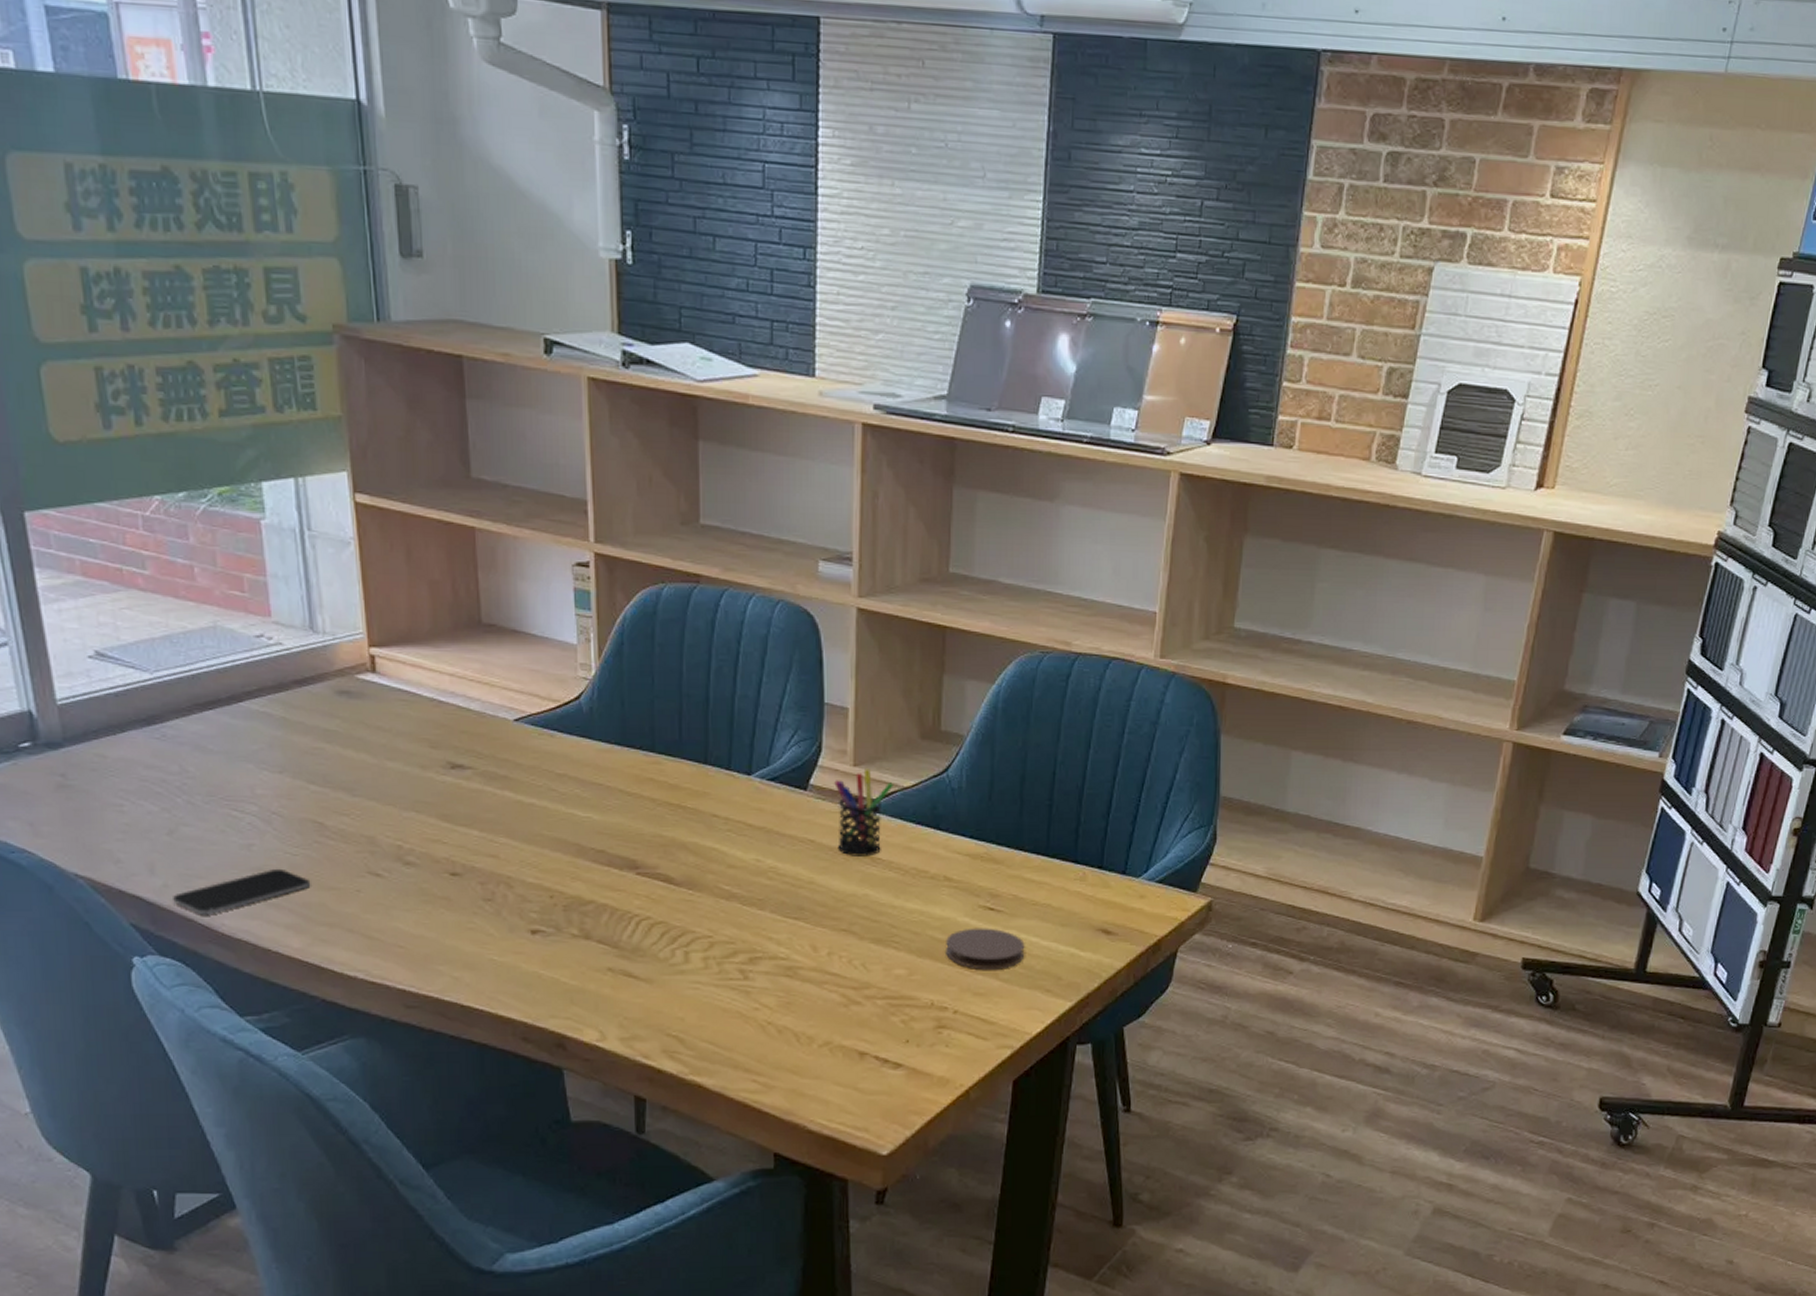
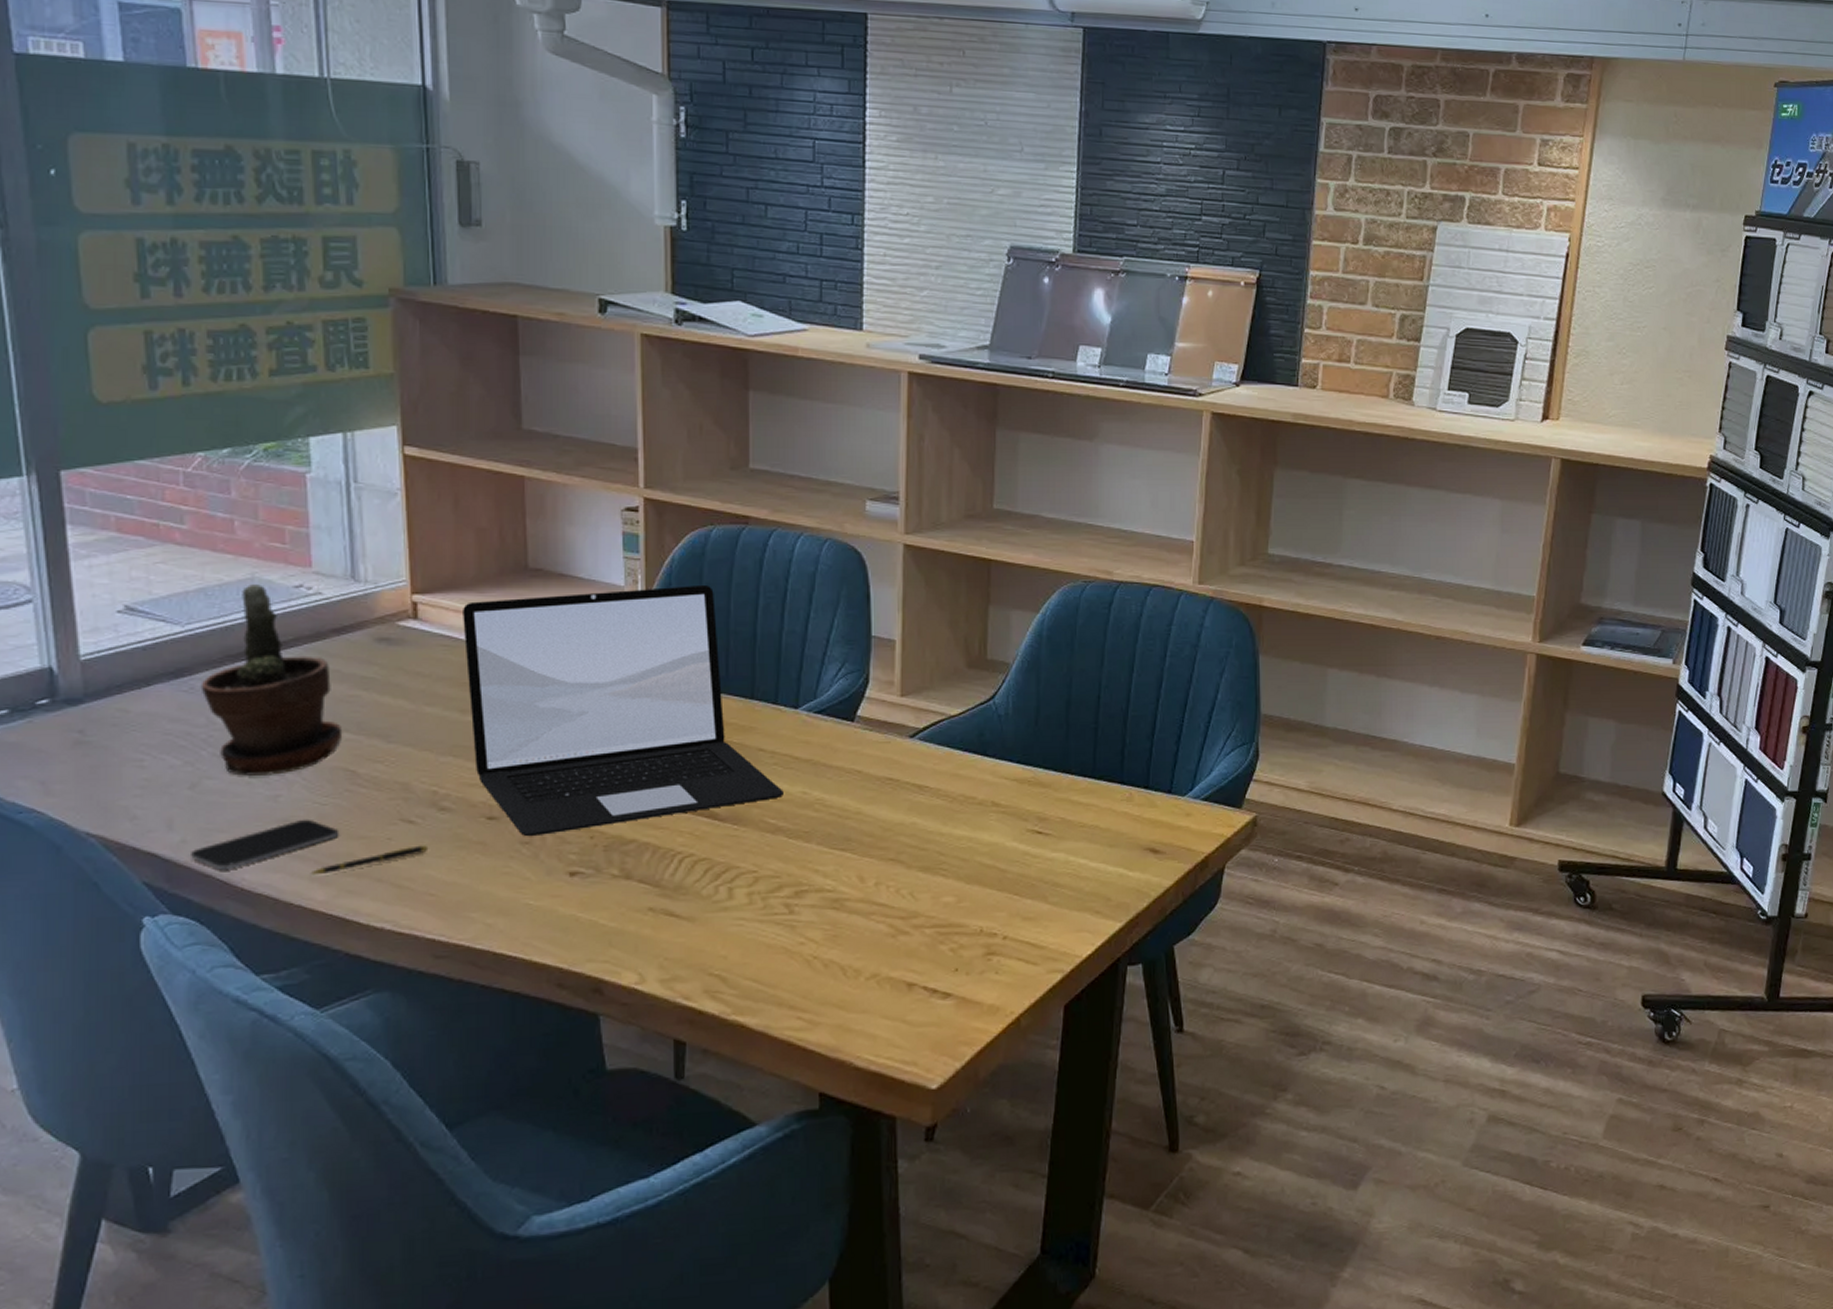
potted plant: none [172,633,310,824] -> present [200,584,343,776]
pen: none [285,898,396,924] -> present [310,845,429,876]
laptop: none [419,644,737,894] -> present [463,584,783,837]
pen holder: present [834,768,893,857] -> none [882,698,940,786]
coaster: present [946,928,1025,970] -> none [995,851,1074,894]

